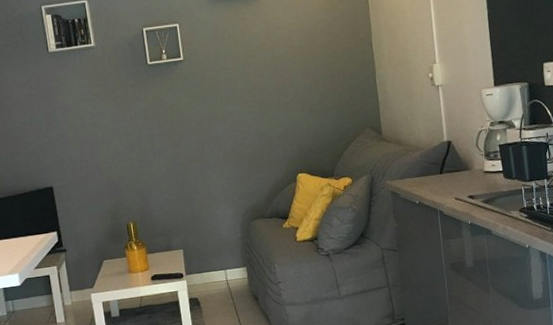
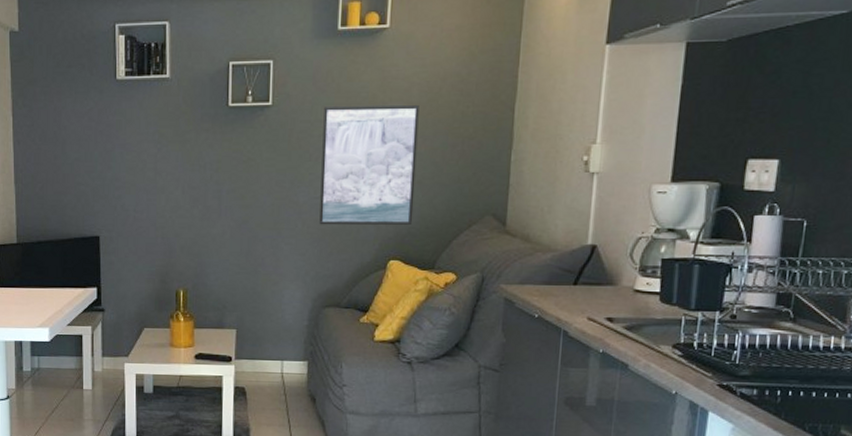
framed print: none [226,48,311,153] -> present [319,105,419,225]

